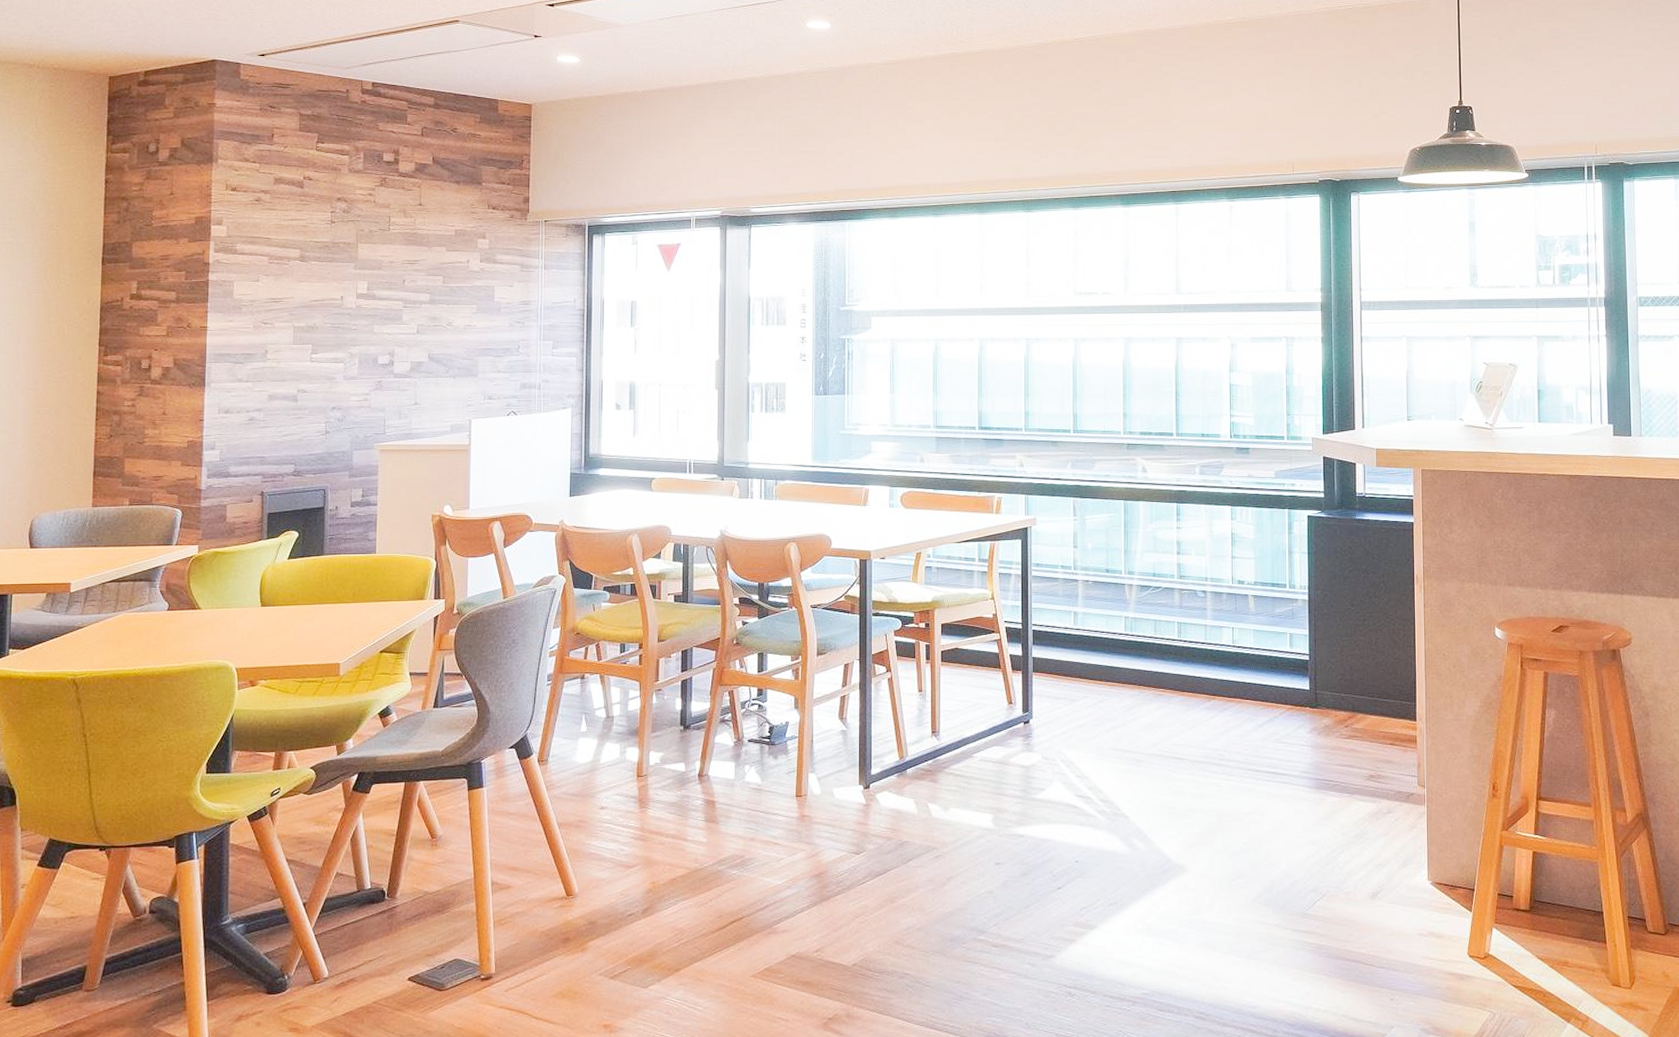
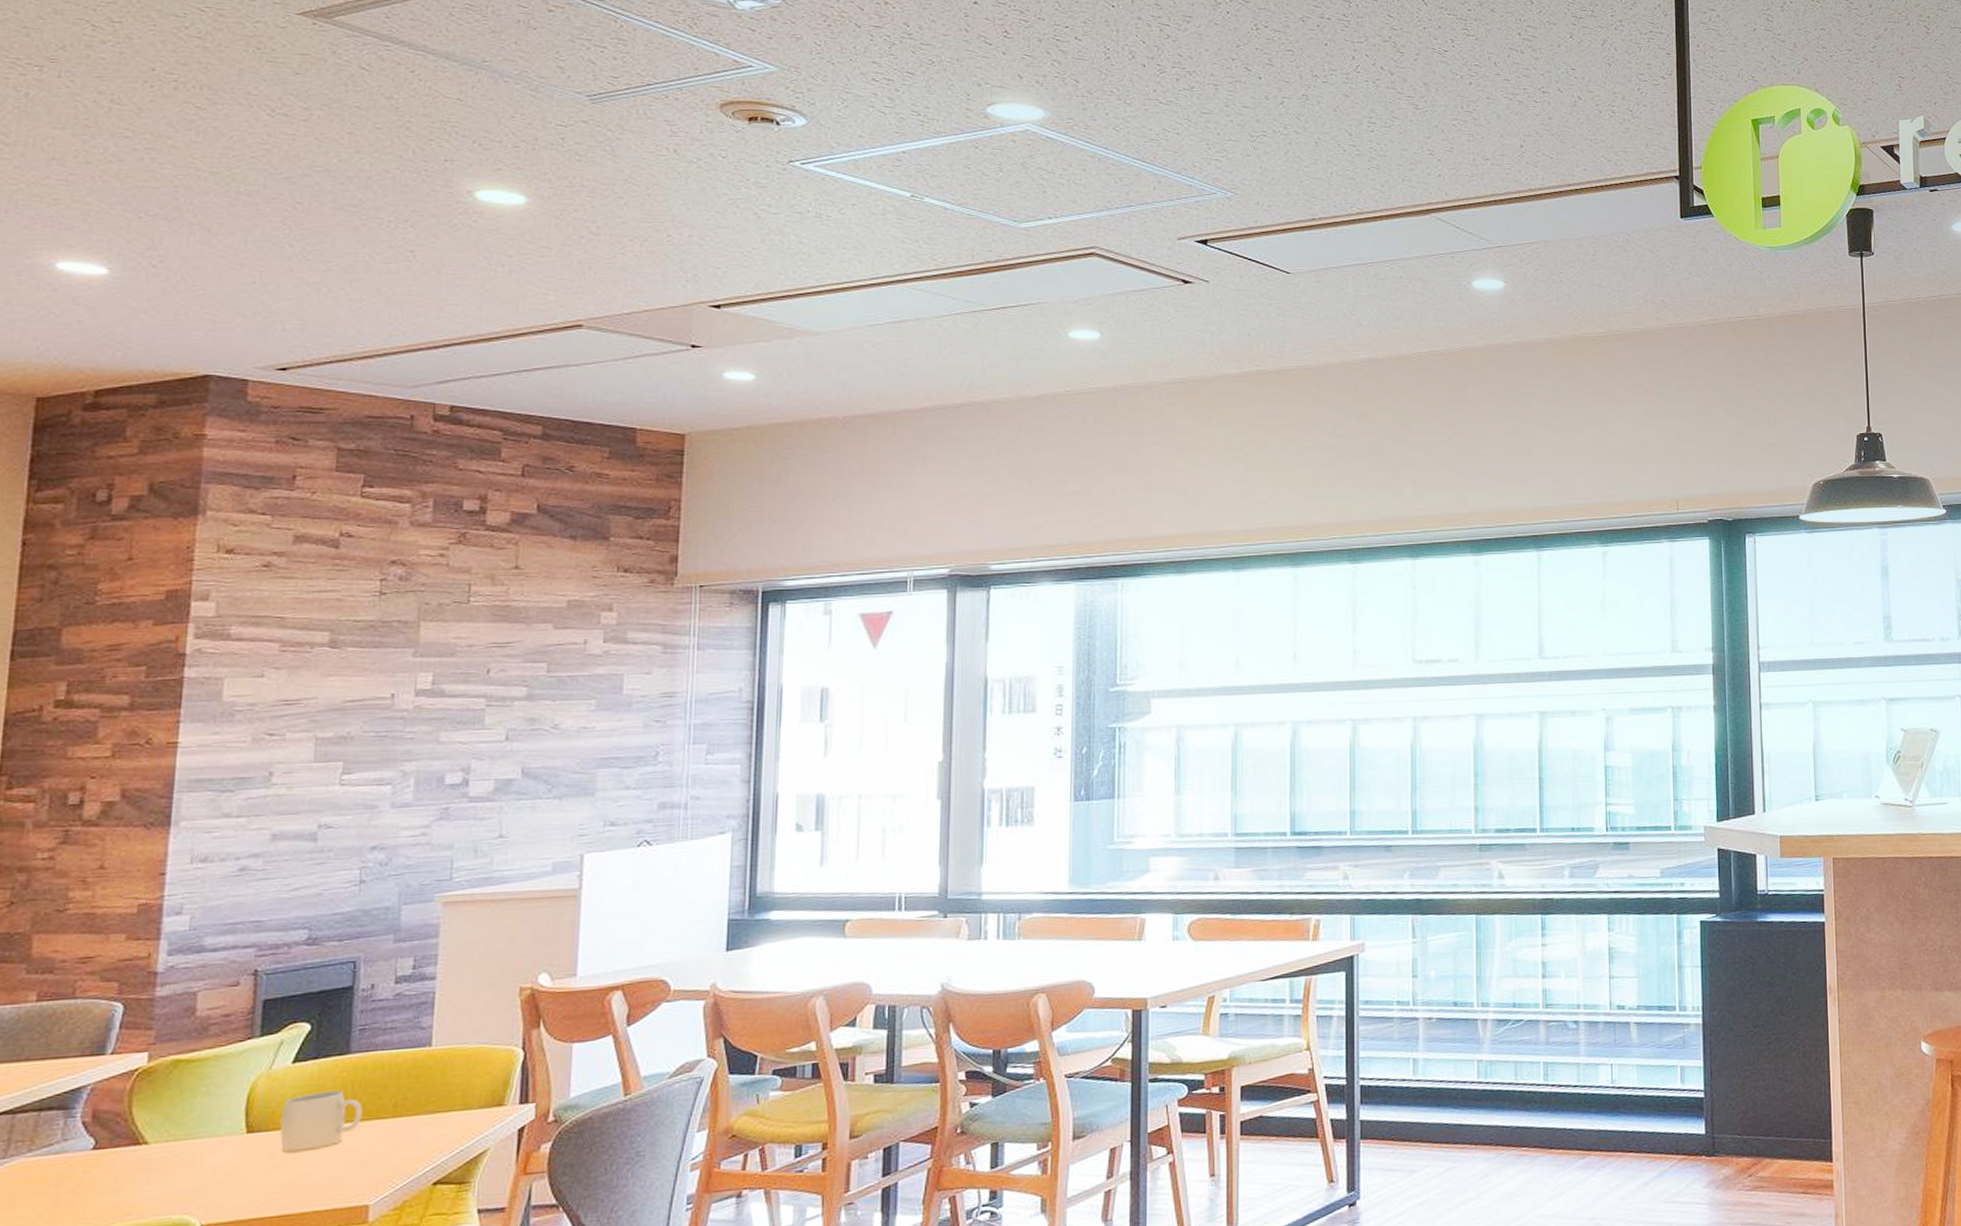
mug: none [282,580,334,623] -> present [280,1090,364,1154]

